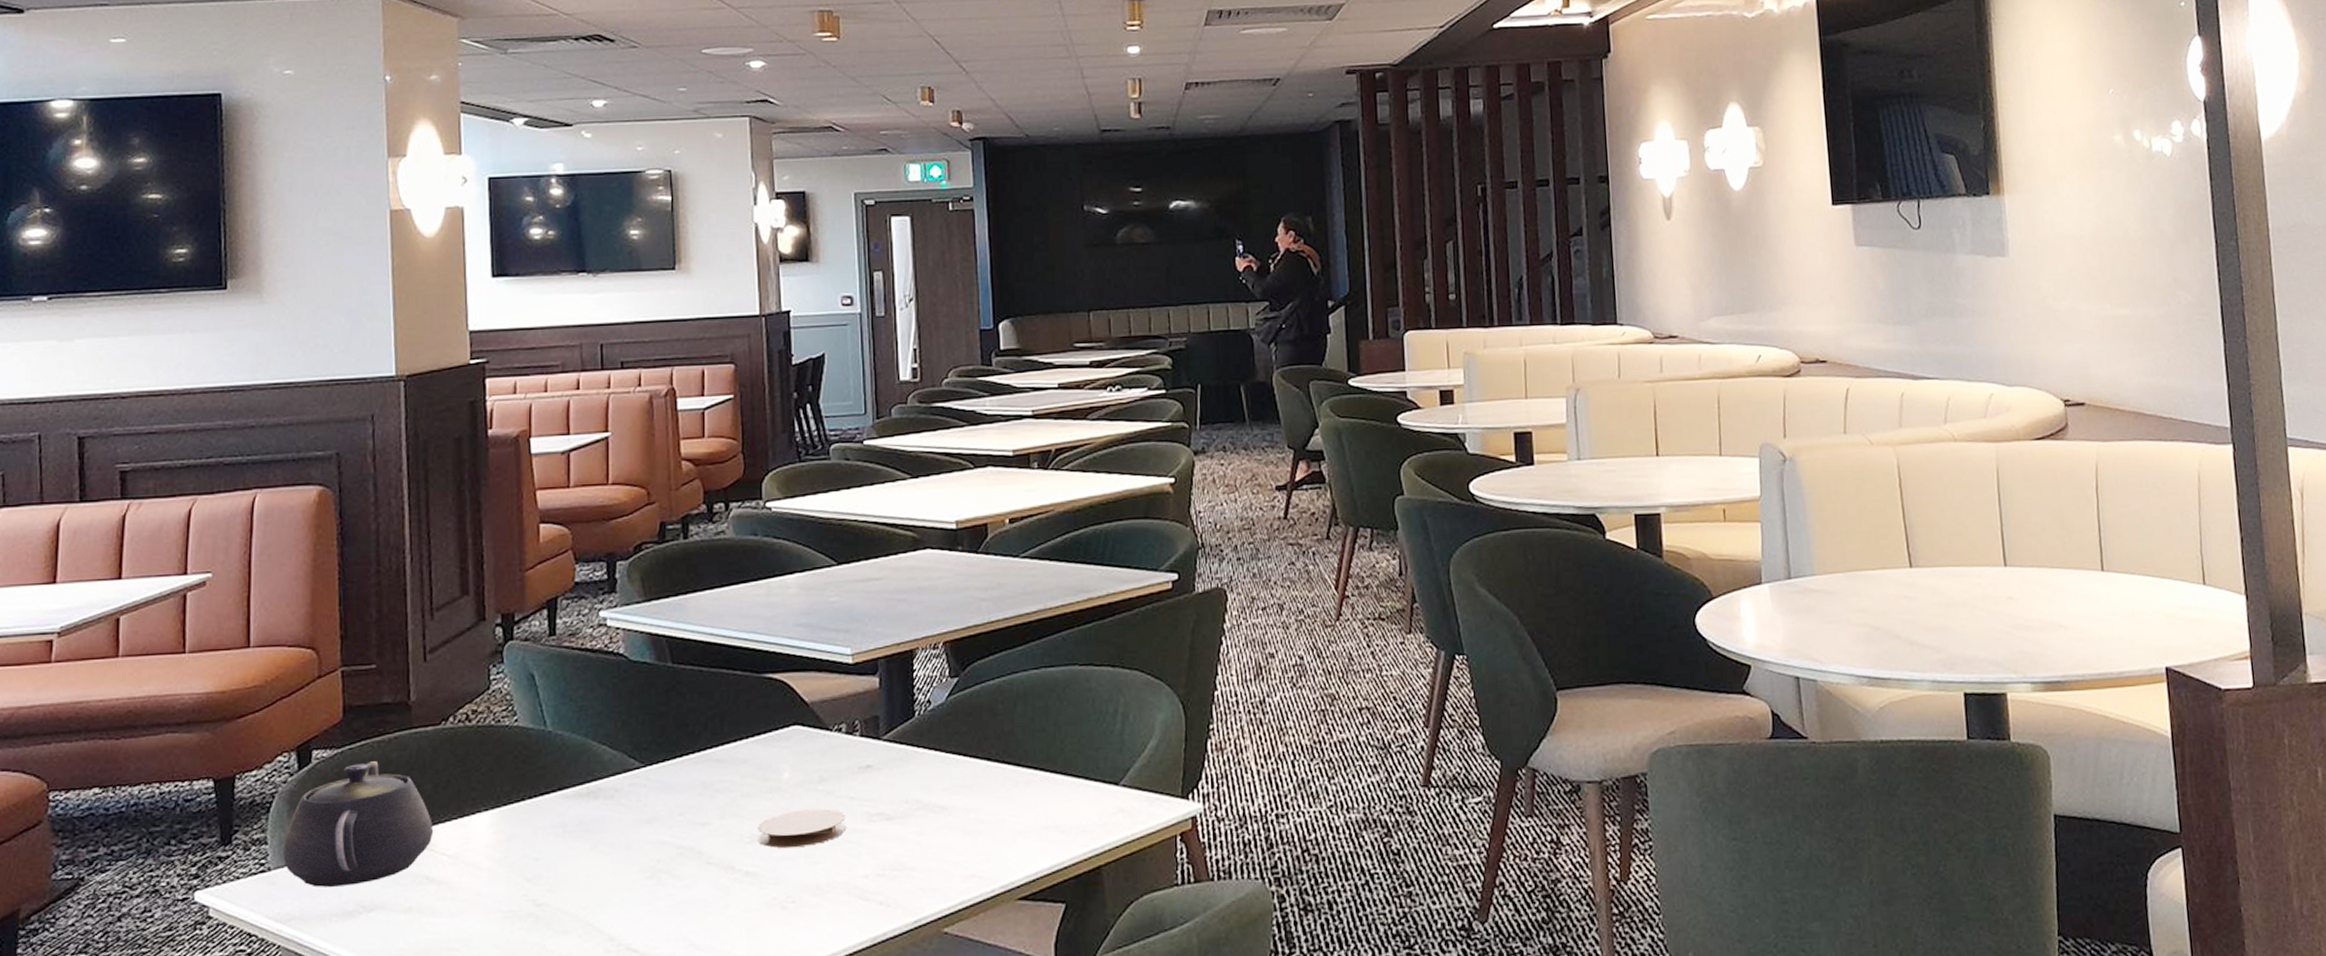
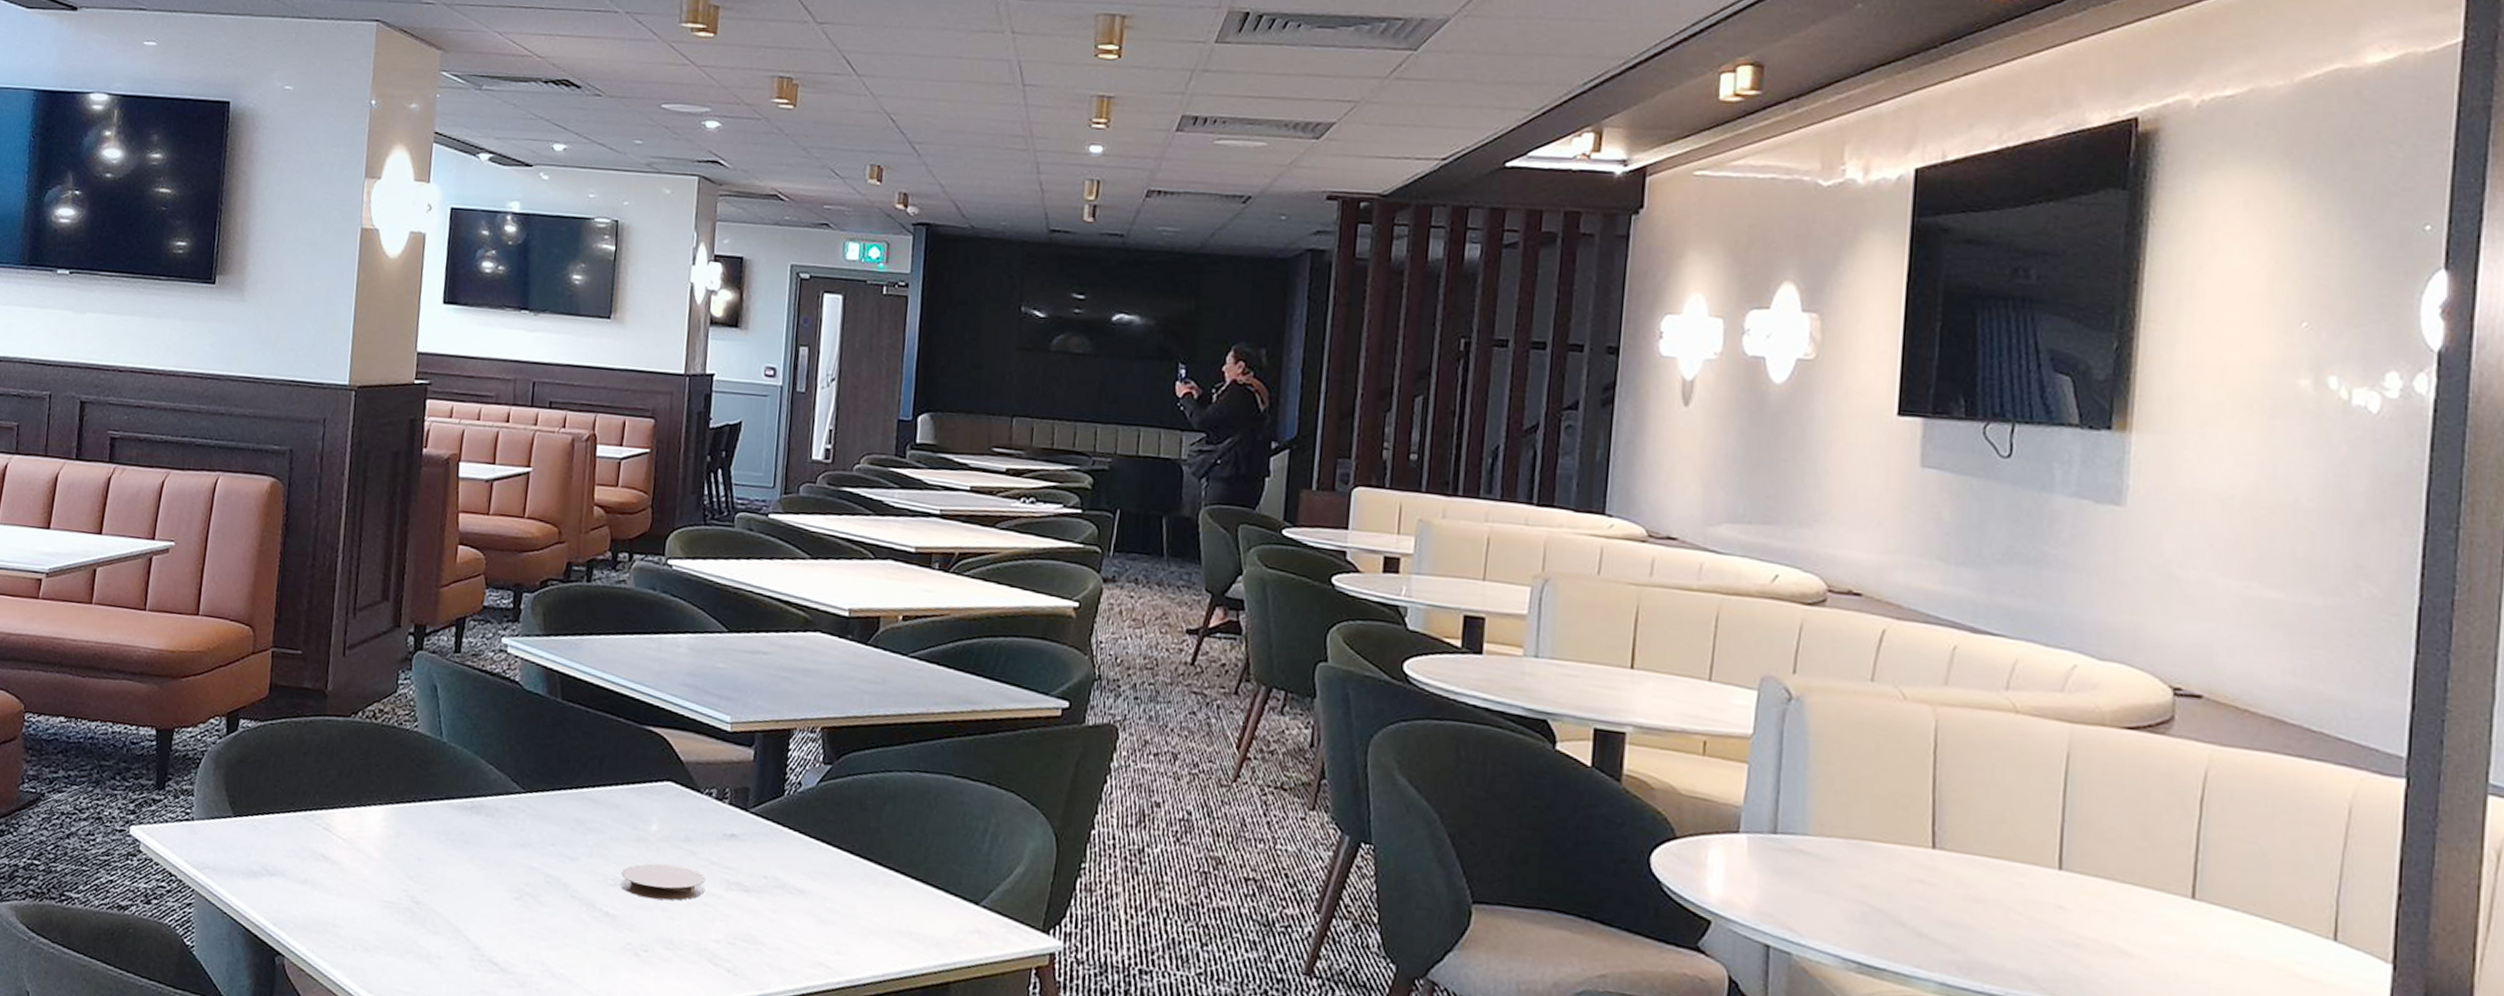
teapot: present [282,761,434,887] -> none [205,738,334,849]

